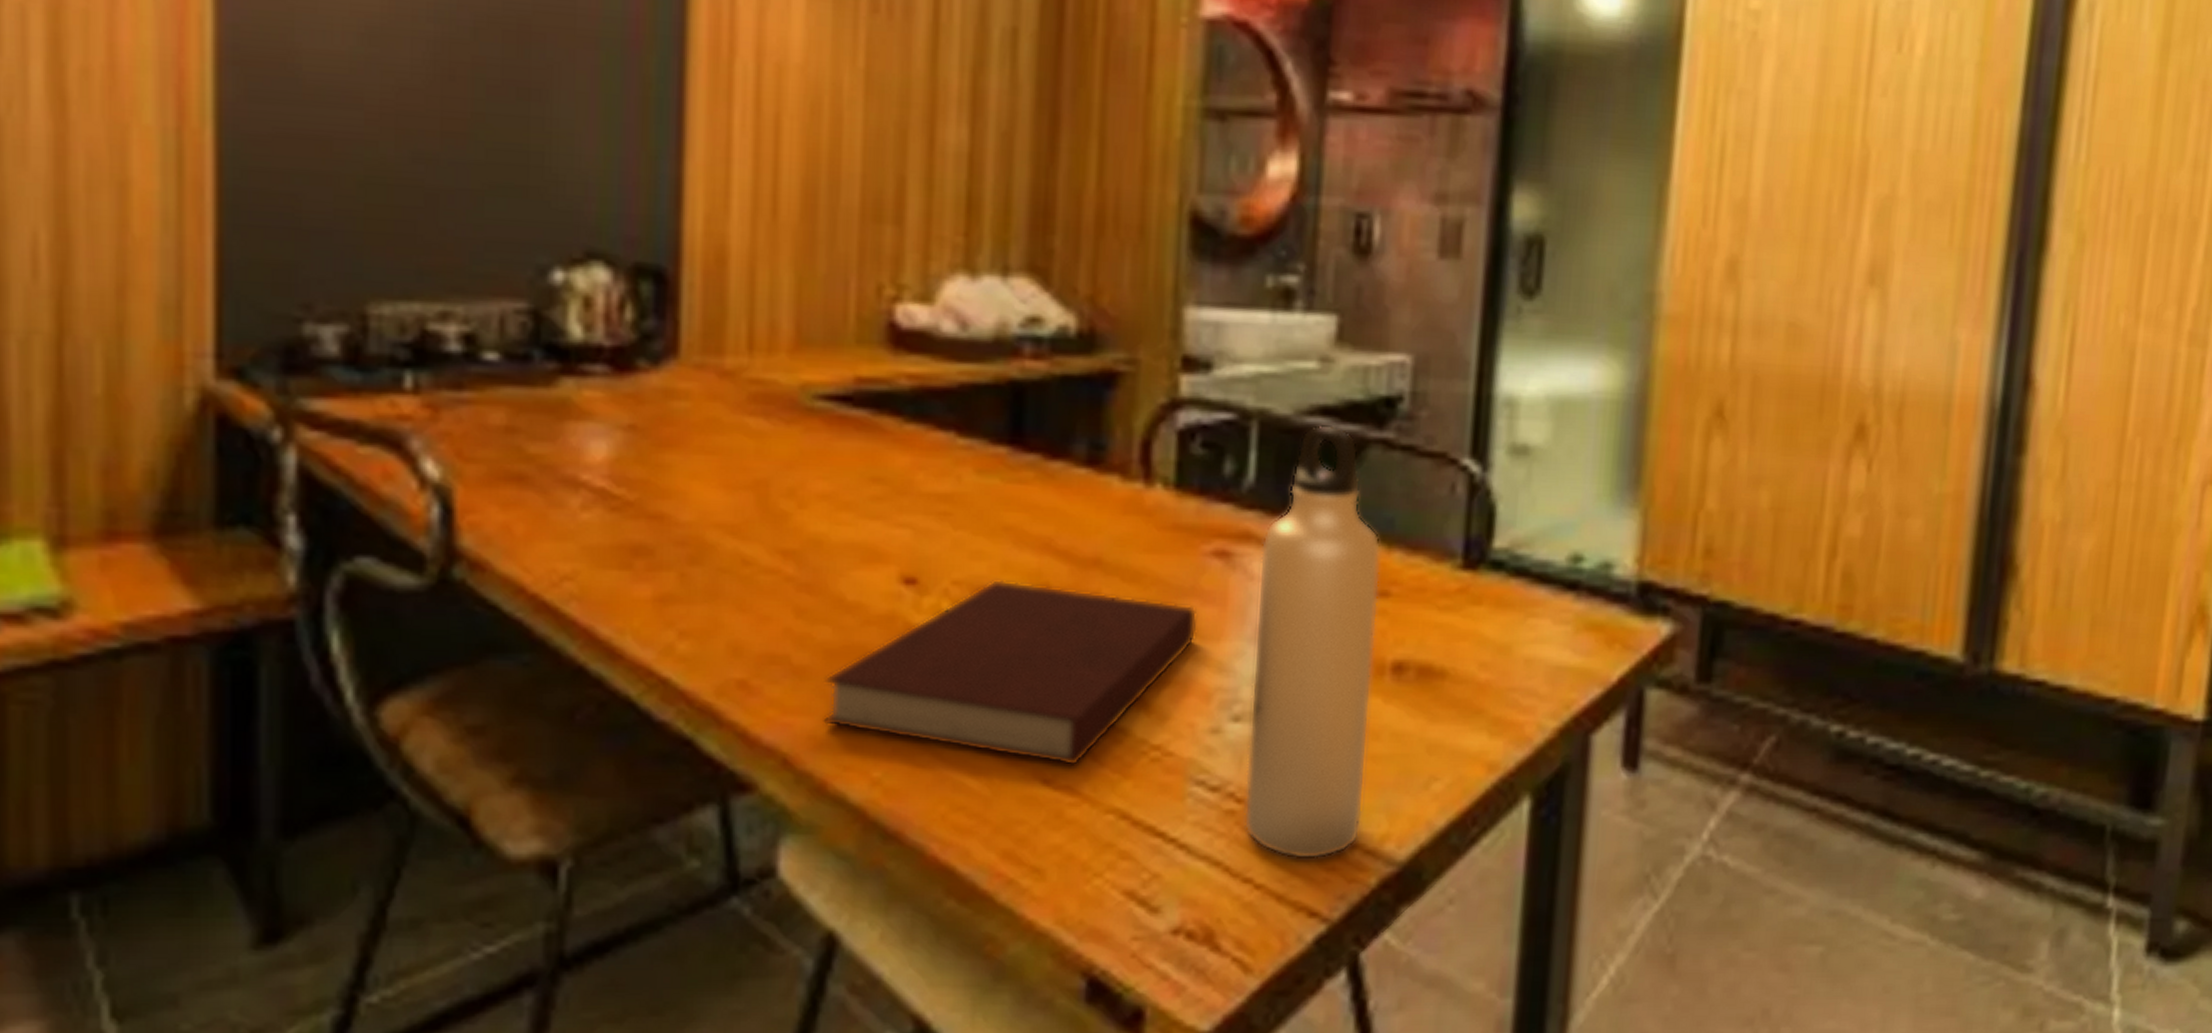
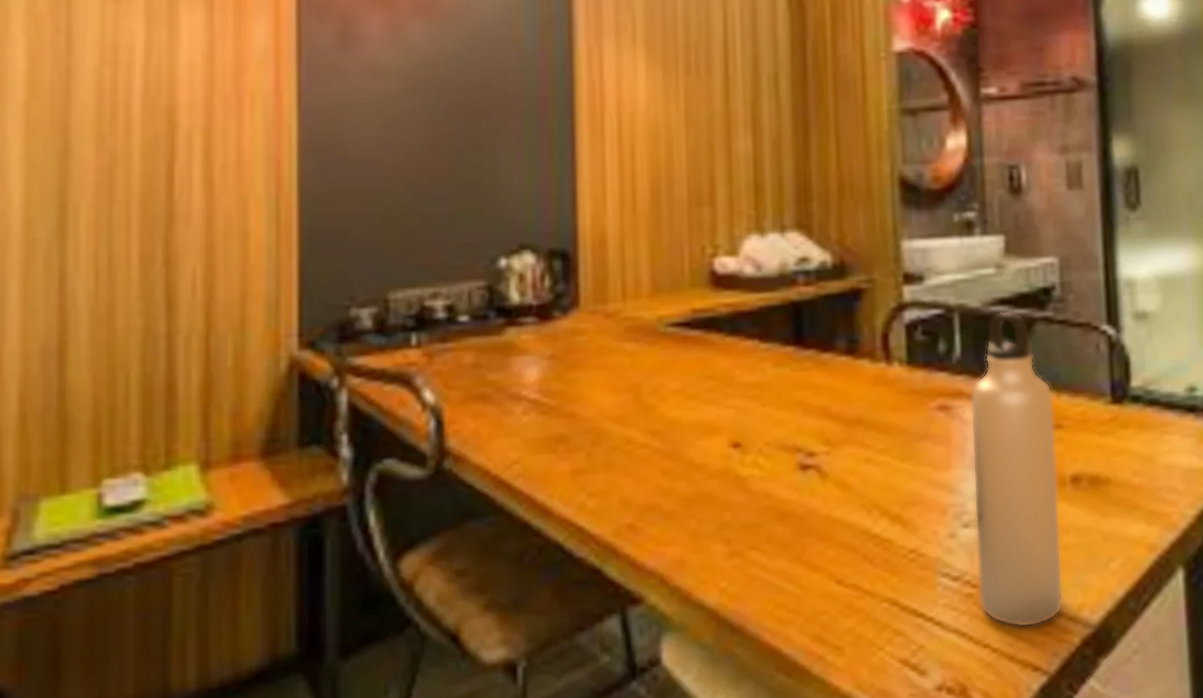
notebook: present [823,580,1198,767] -> none [684,439,932,570]

